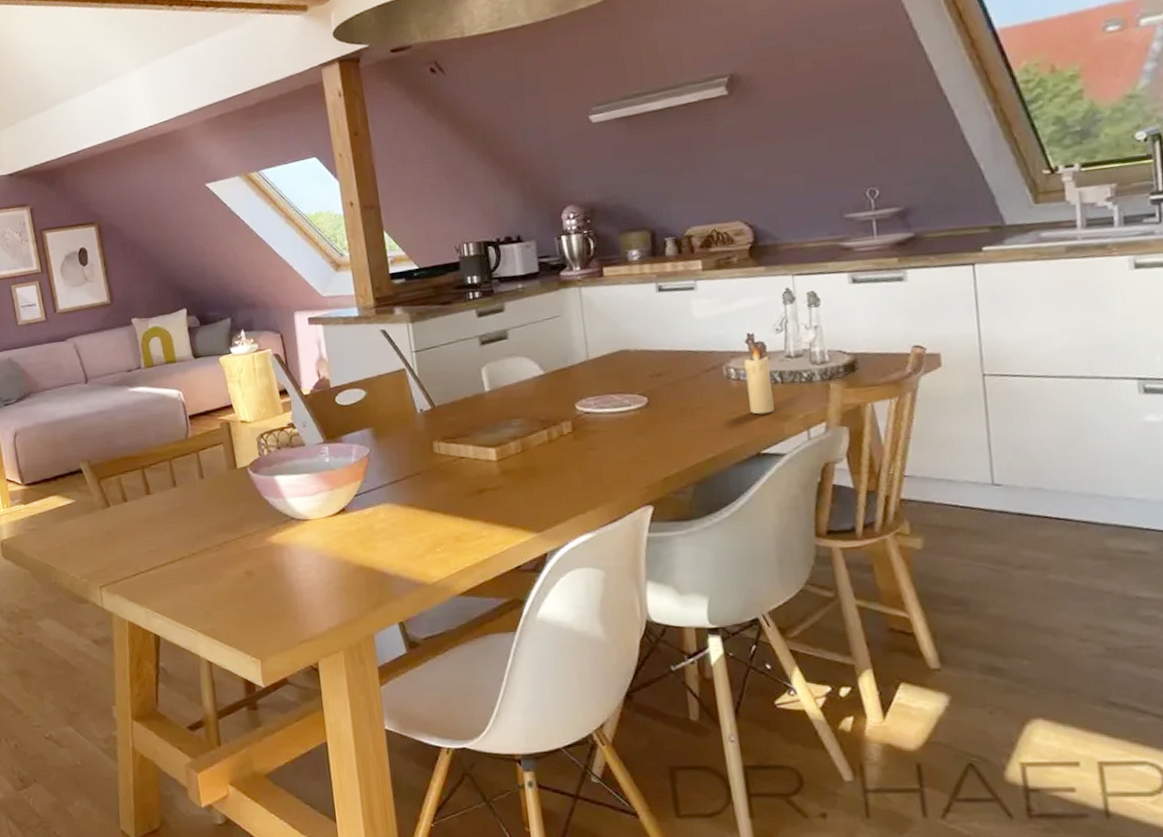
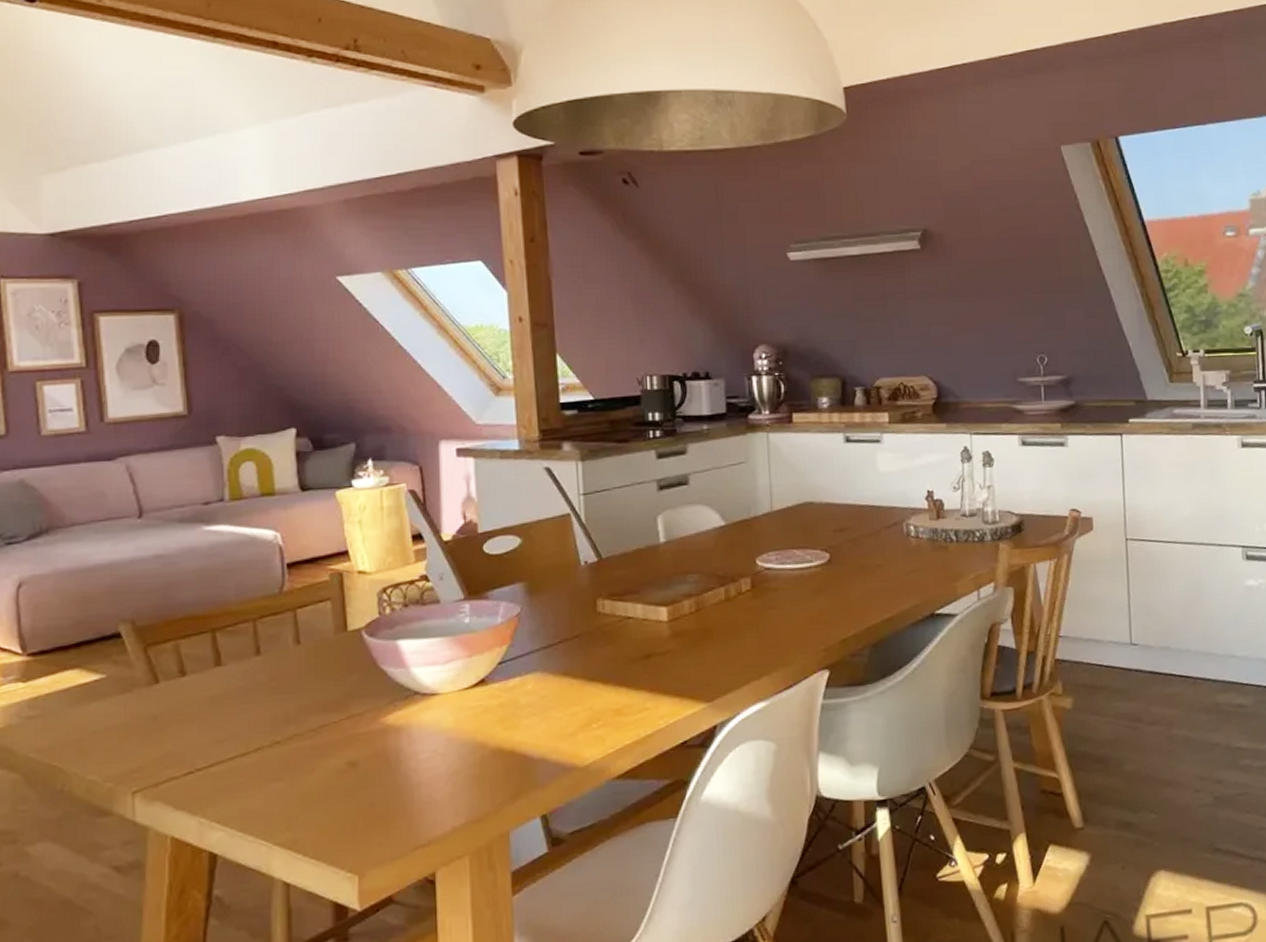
candle: present [743,347,774,415] -> none [923,504,949,574]

